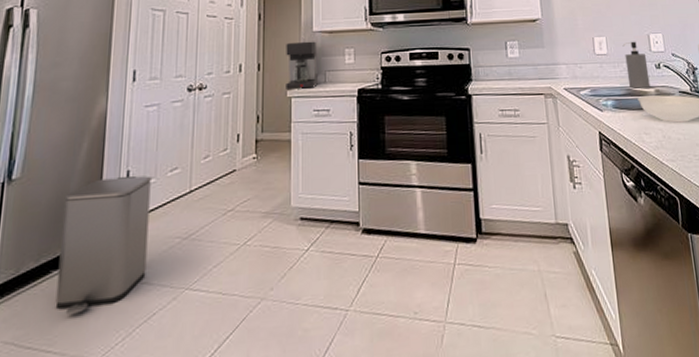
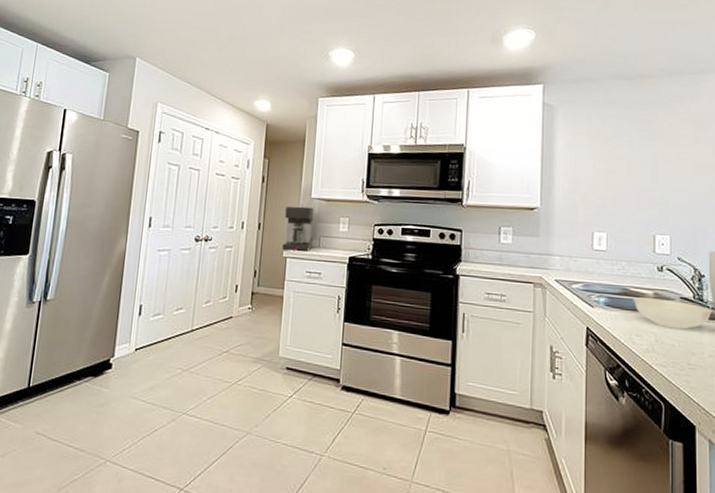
pedal bin: present [55,175,151,315] -> none [77,309,160,419]
soap dispenser: present [622,41,651,89] -> none [624,240,649,291]

